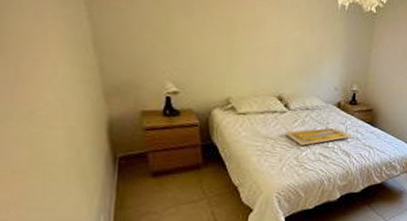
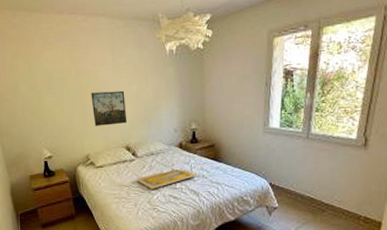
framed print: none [242,27,285,71] -> present [91,90,127,126]

